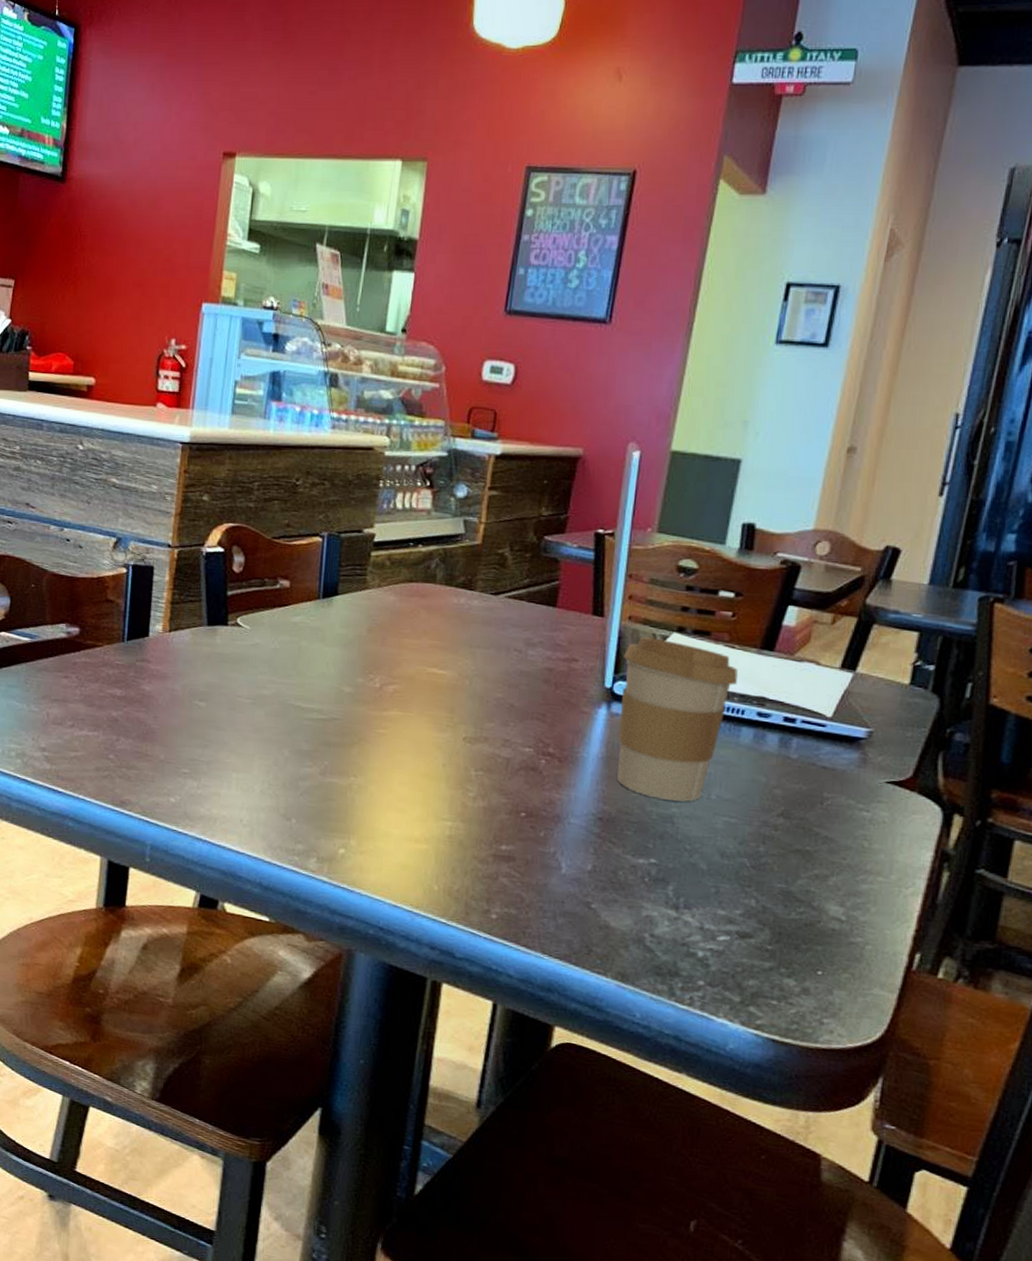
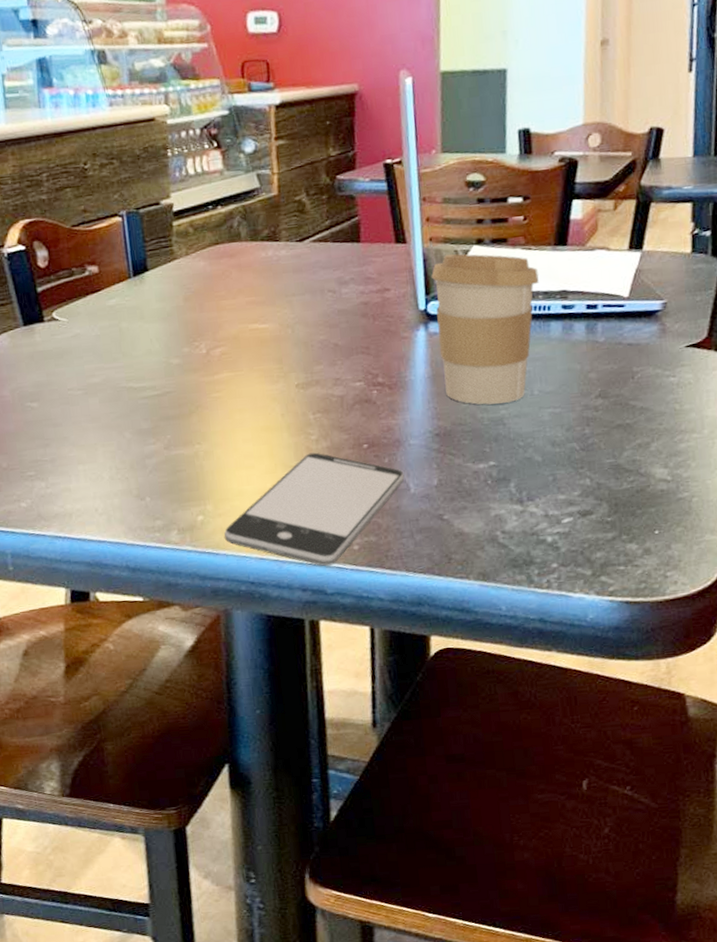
smartphone: none [361,809,558,929] -> present [224,452,405,566]

